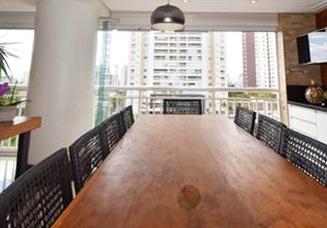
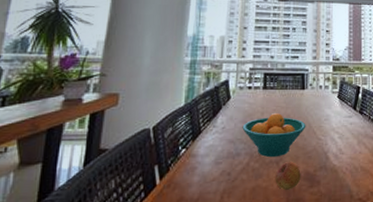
fruit bowl: none [145,136,204,179] -> present [242,112,306,158]

